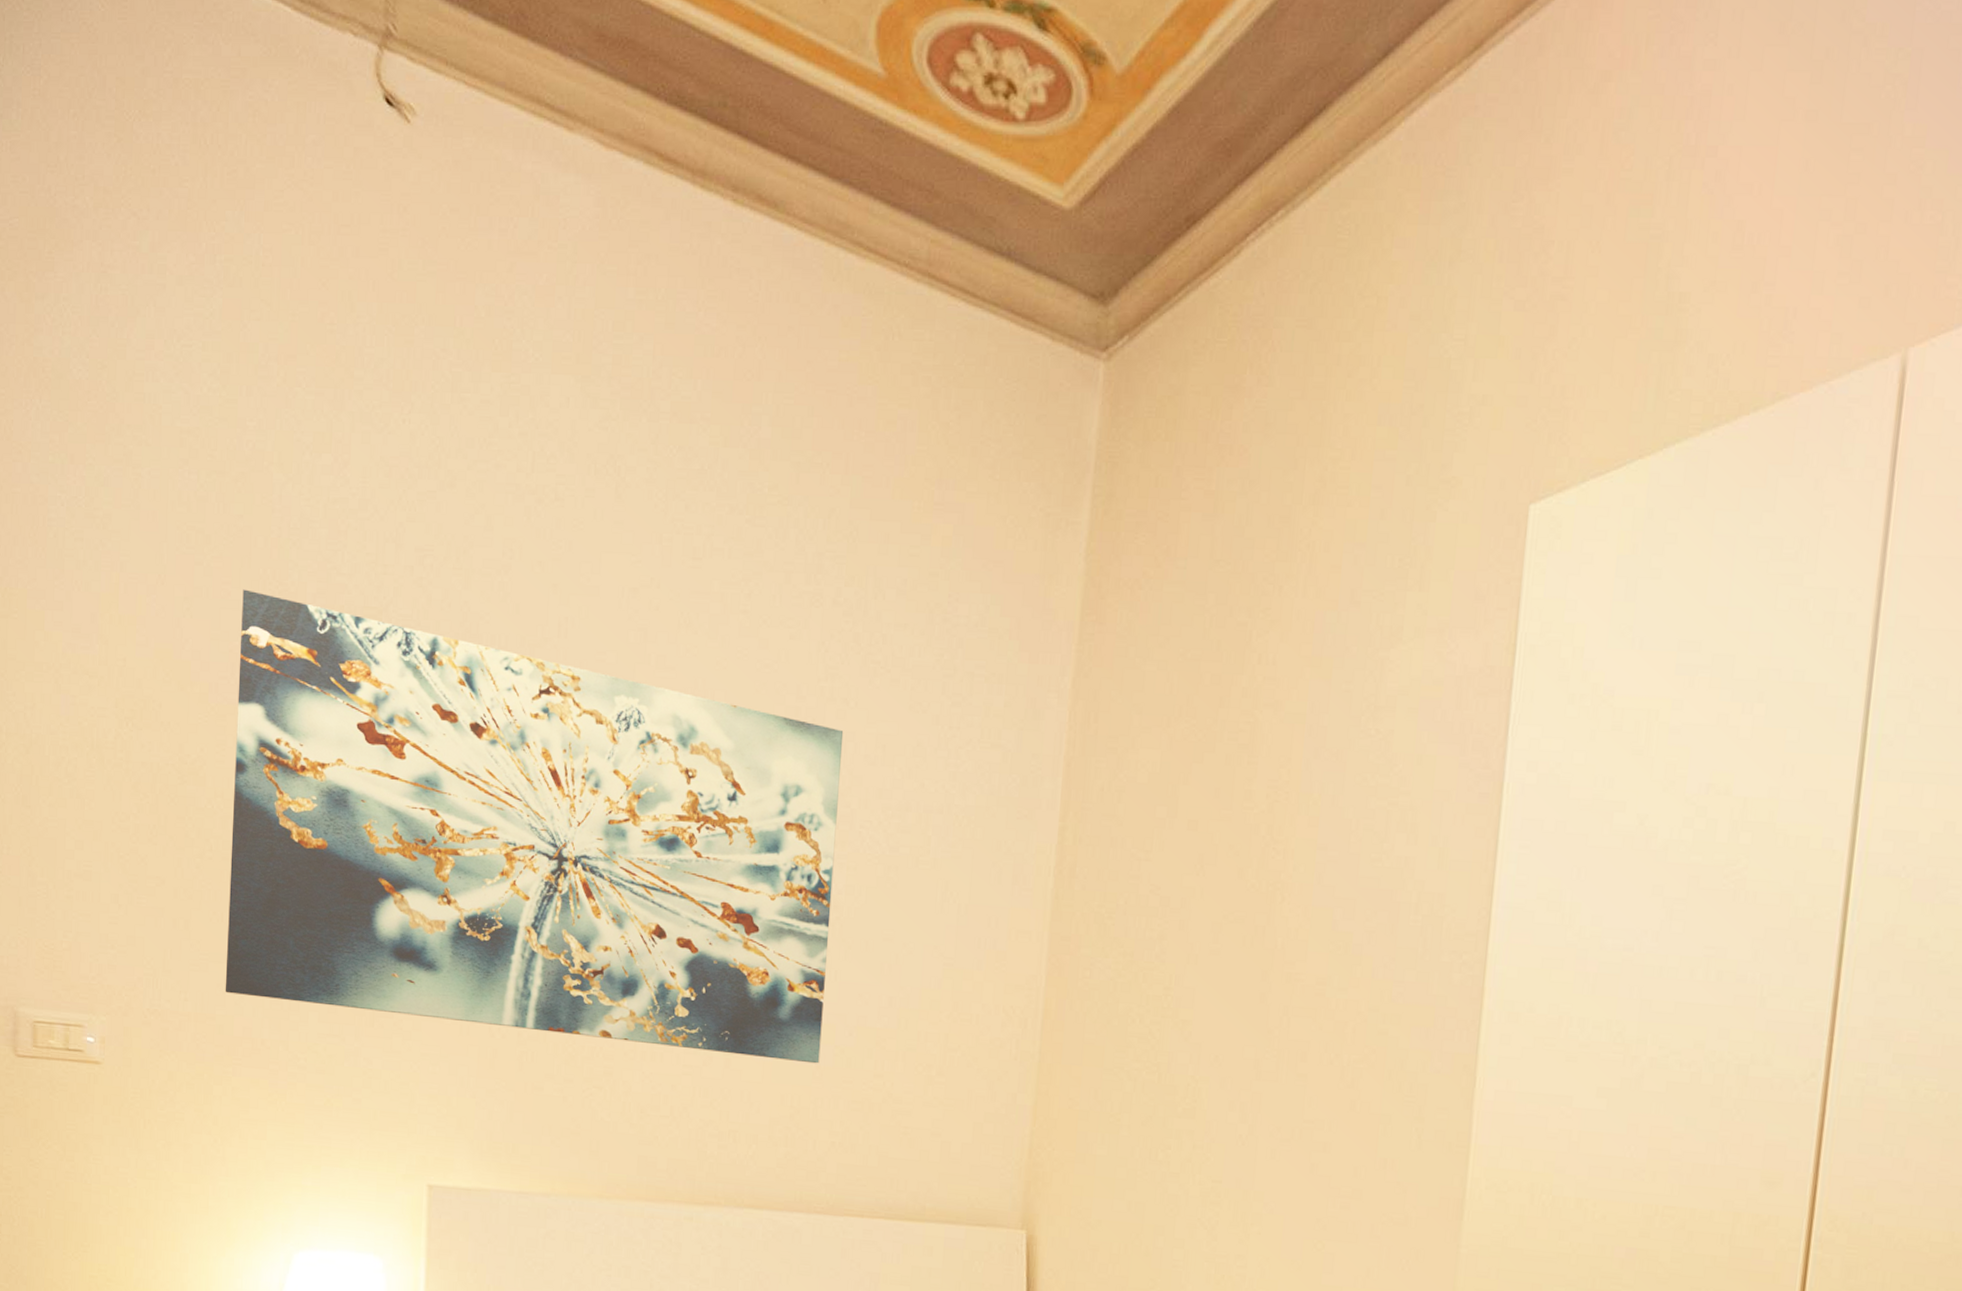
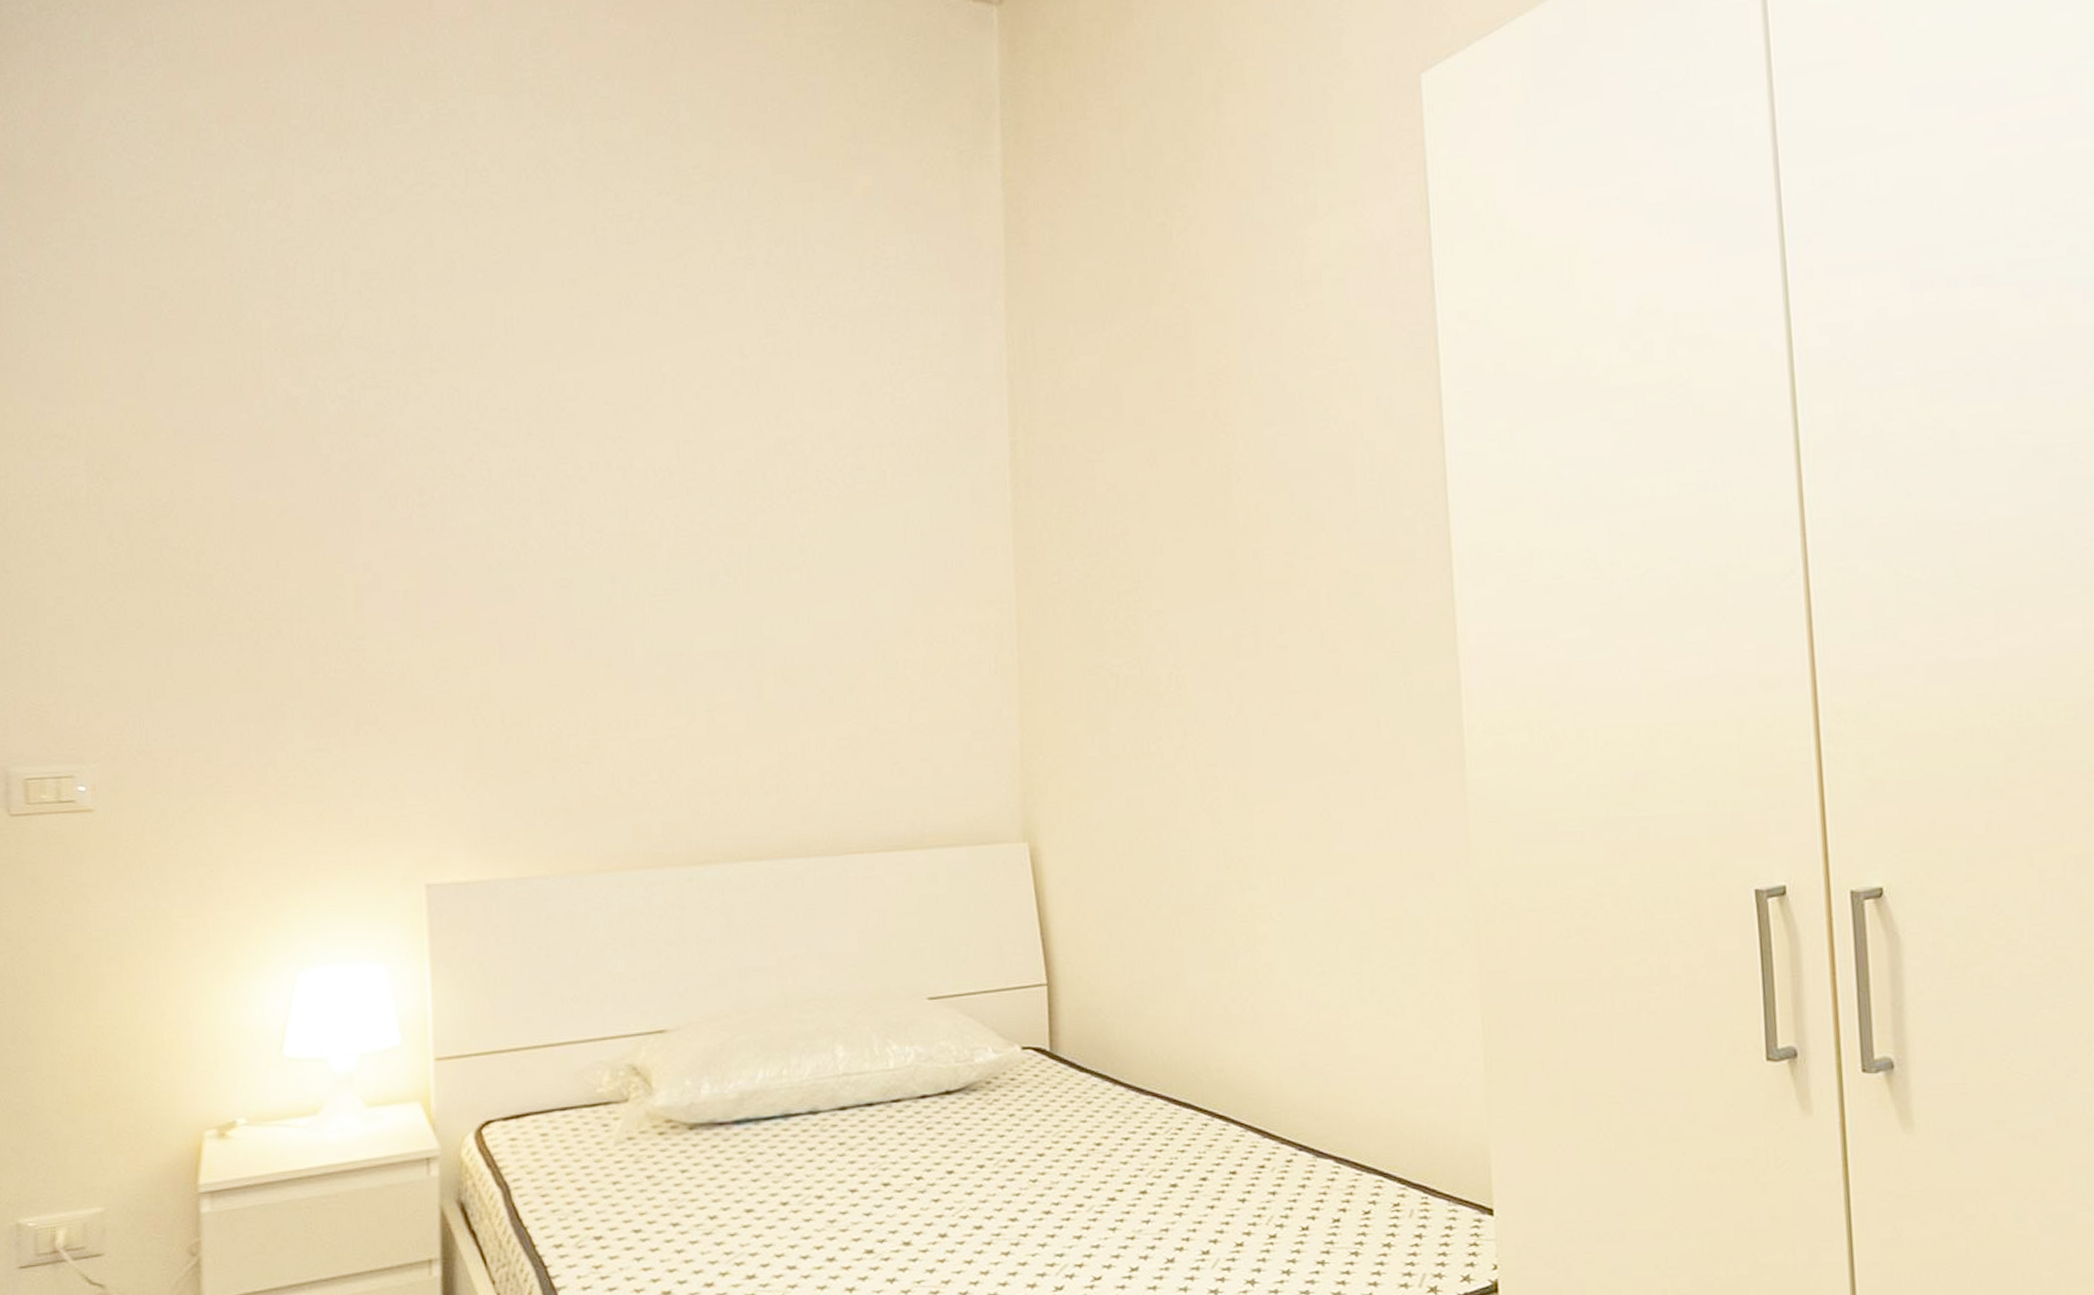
wall art: present [225,589,844,1064] -> none [200,335,802,724]

